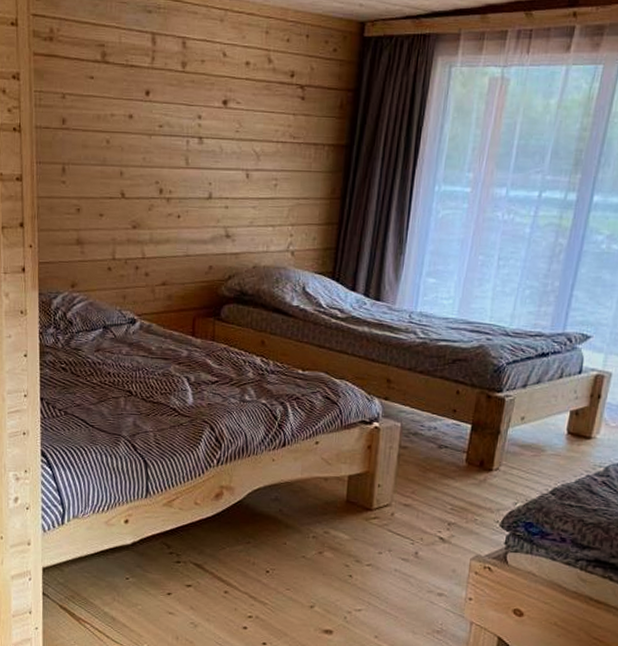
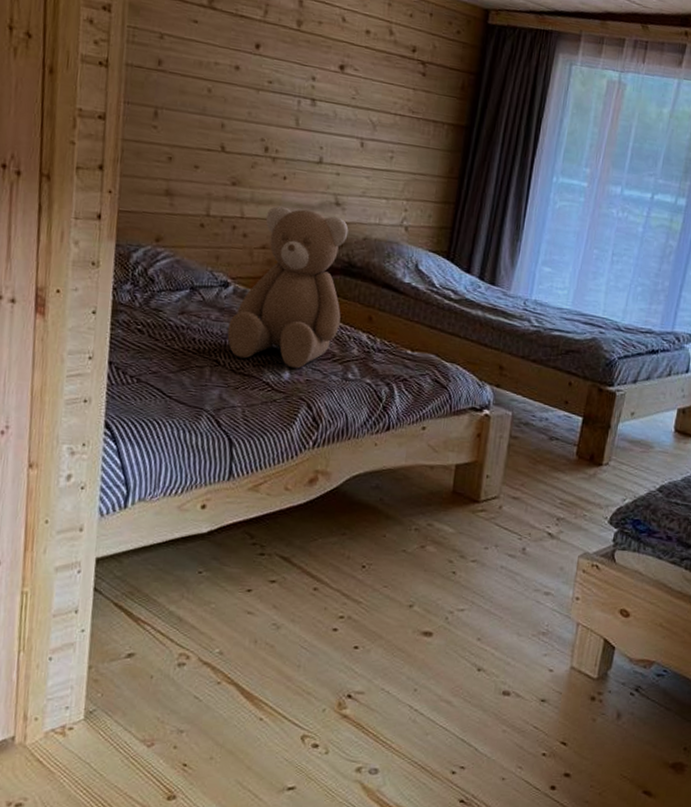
teddy bear: none [137,243,239,394] -> present [227,205,349,369]

